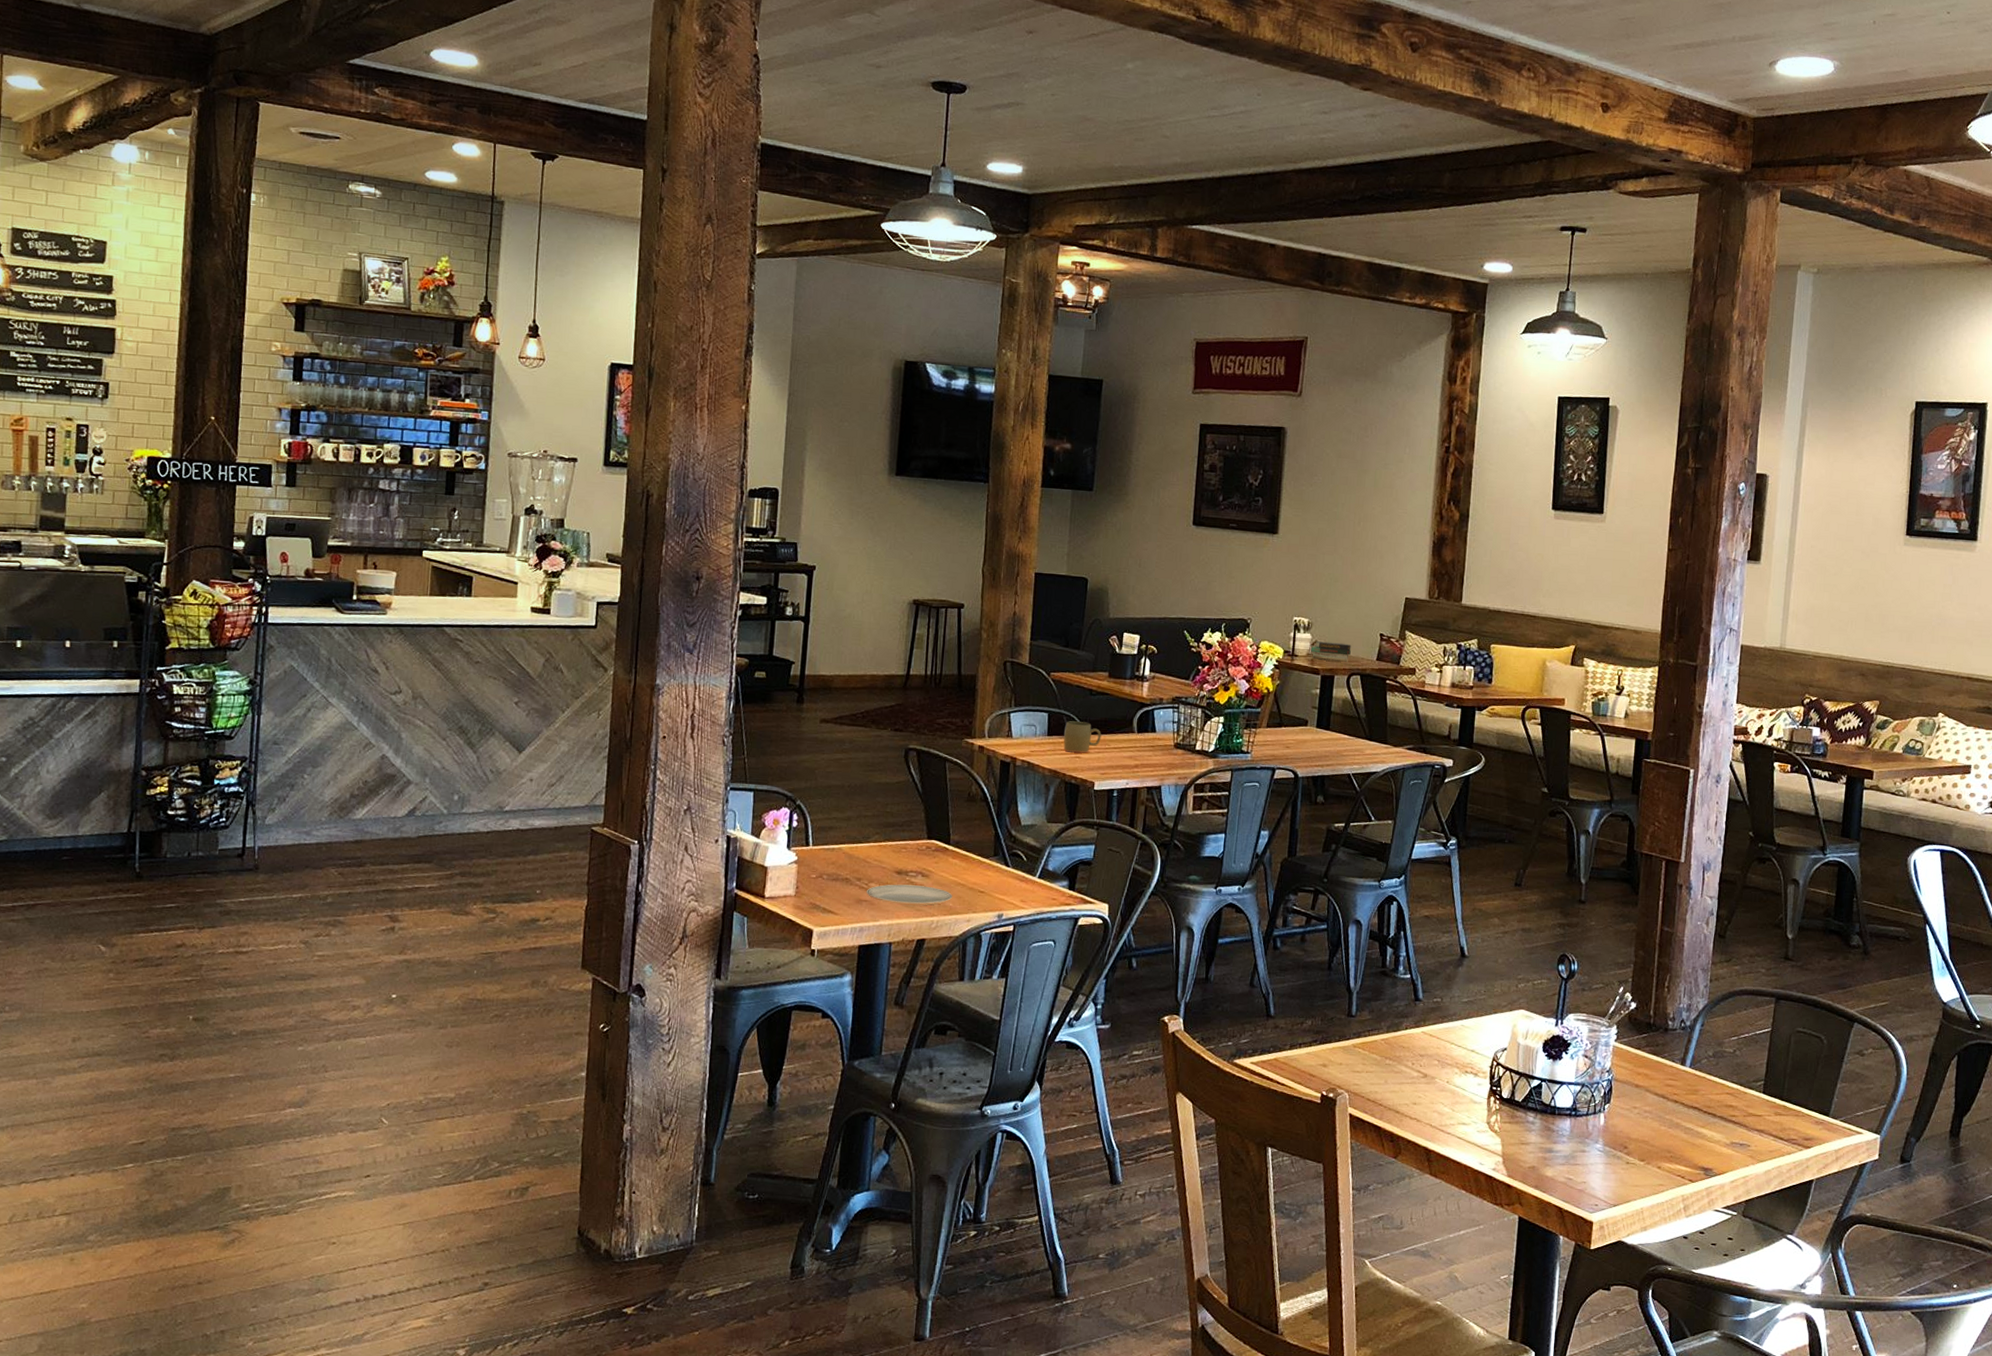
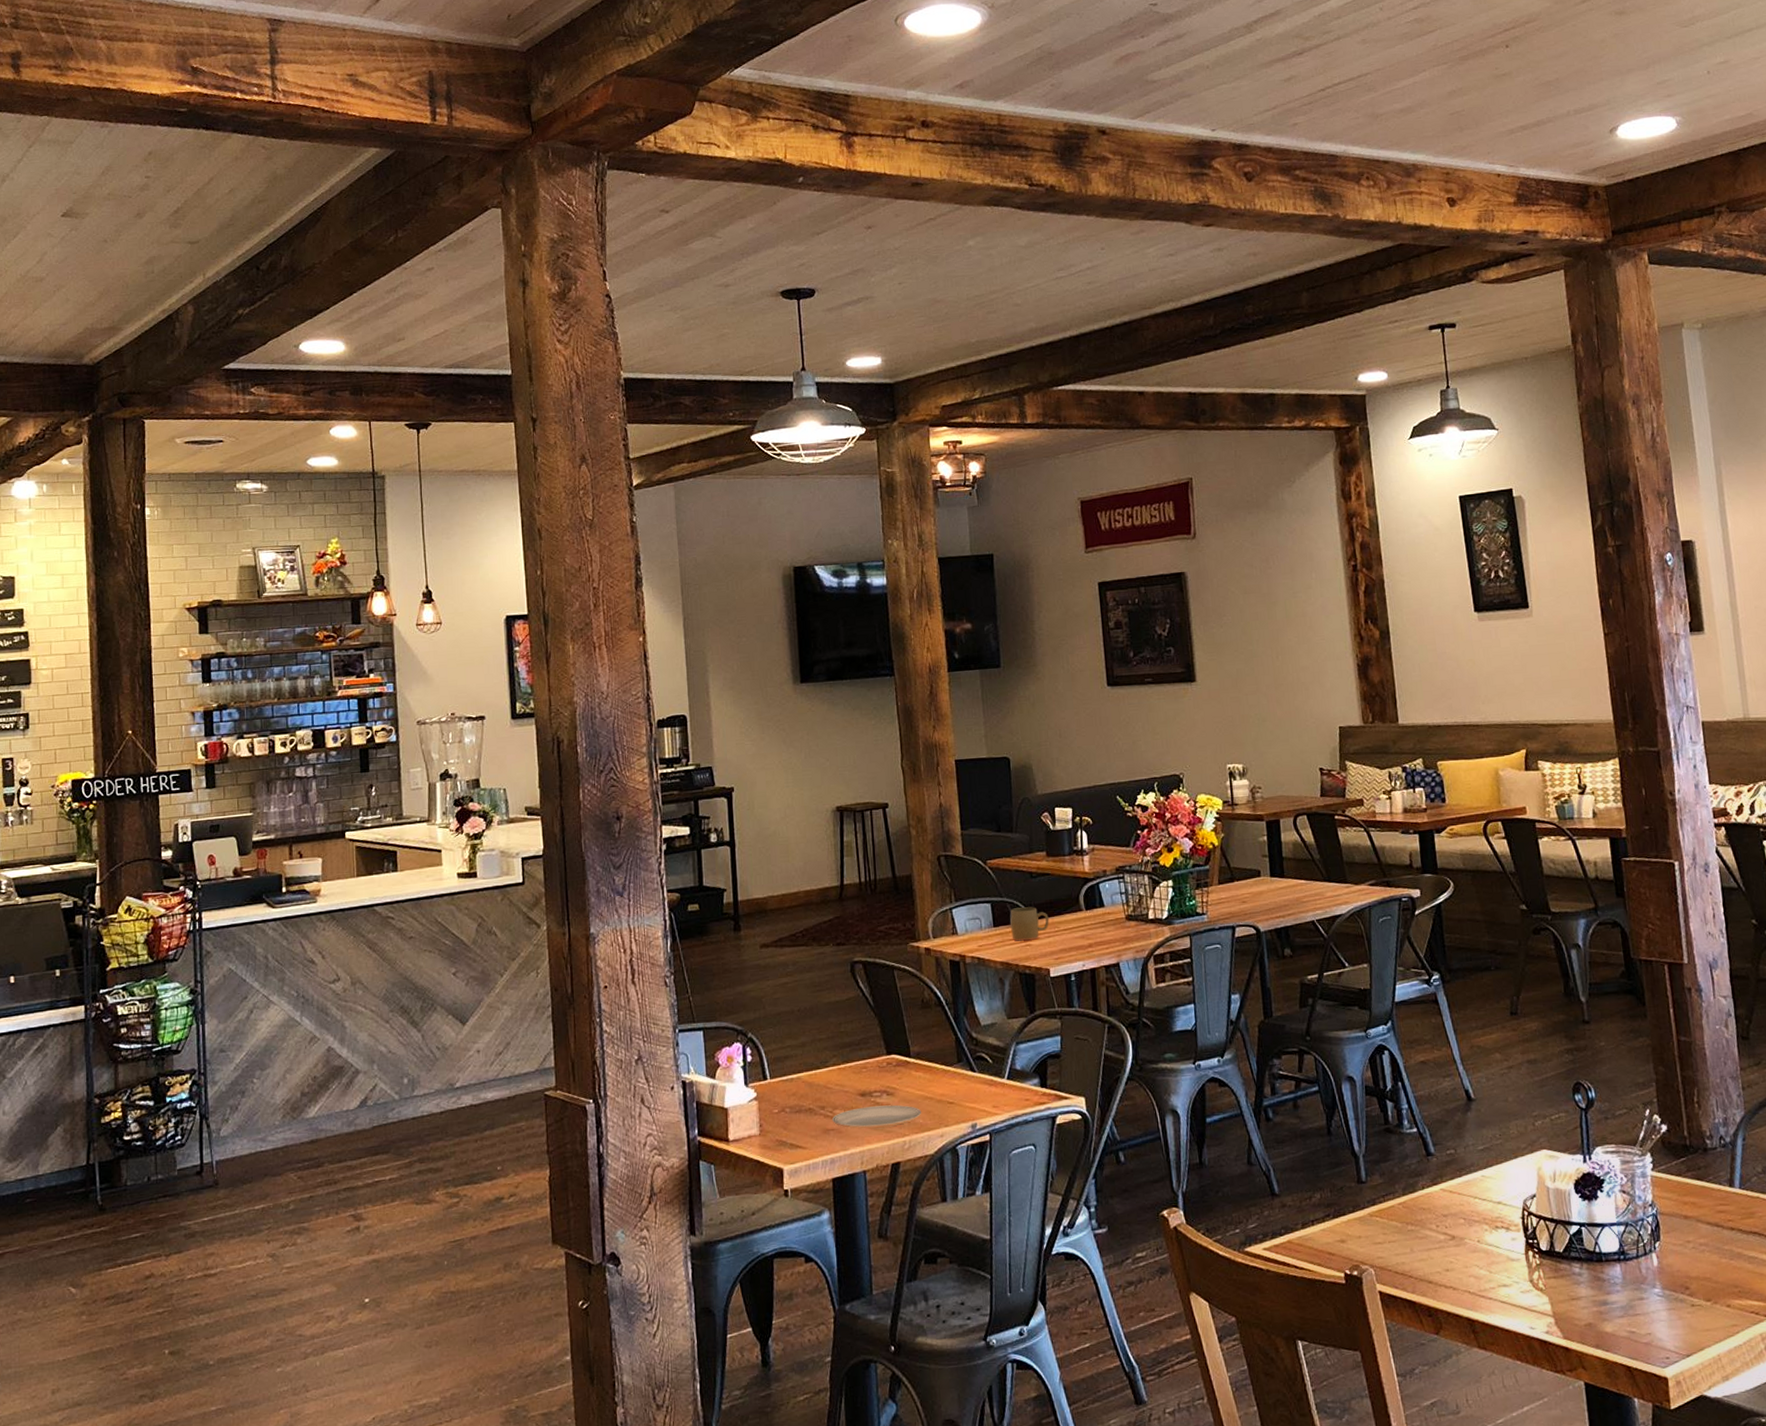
books: present [1309,641,1351,664] -> none [1248,783,1293,807]

